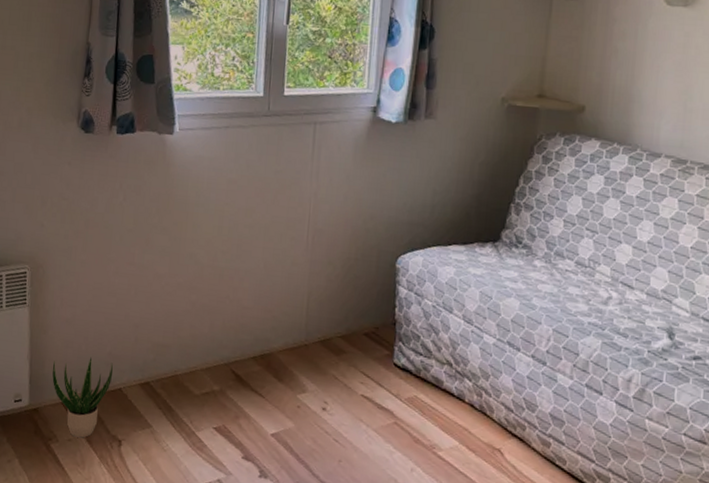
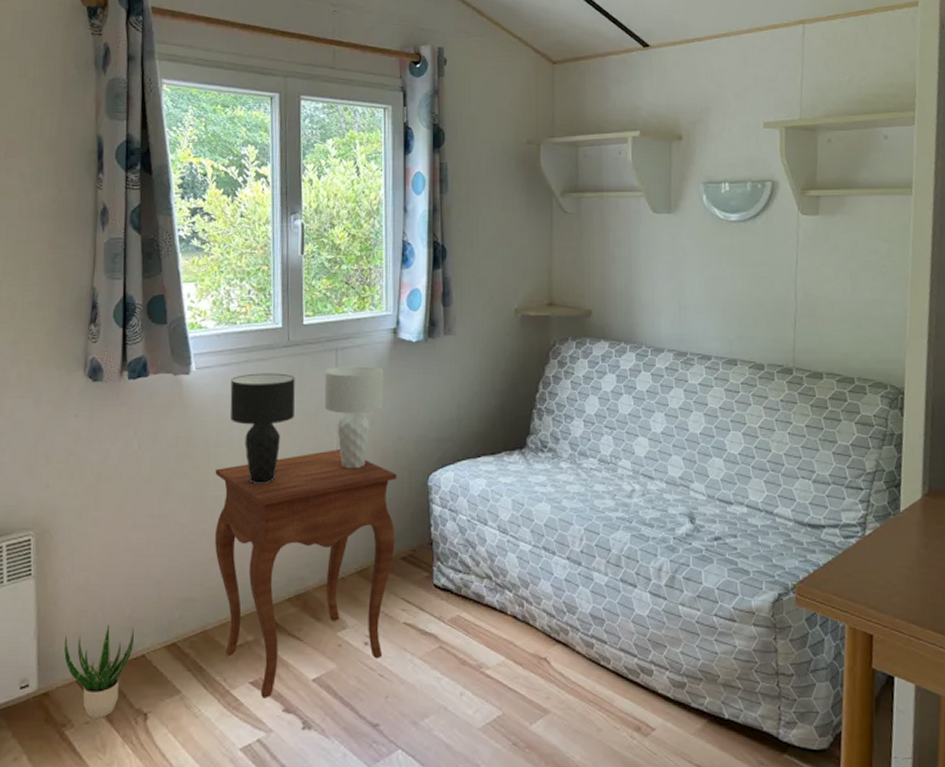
side table: none [188,221,366,444] -> present [215,450,397,698]
table lamp: none [209,139,360,247] -> present [230,366,384,483]

